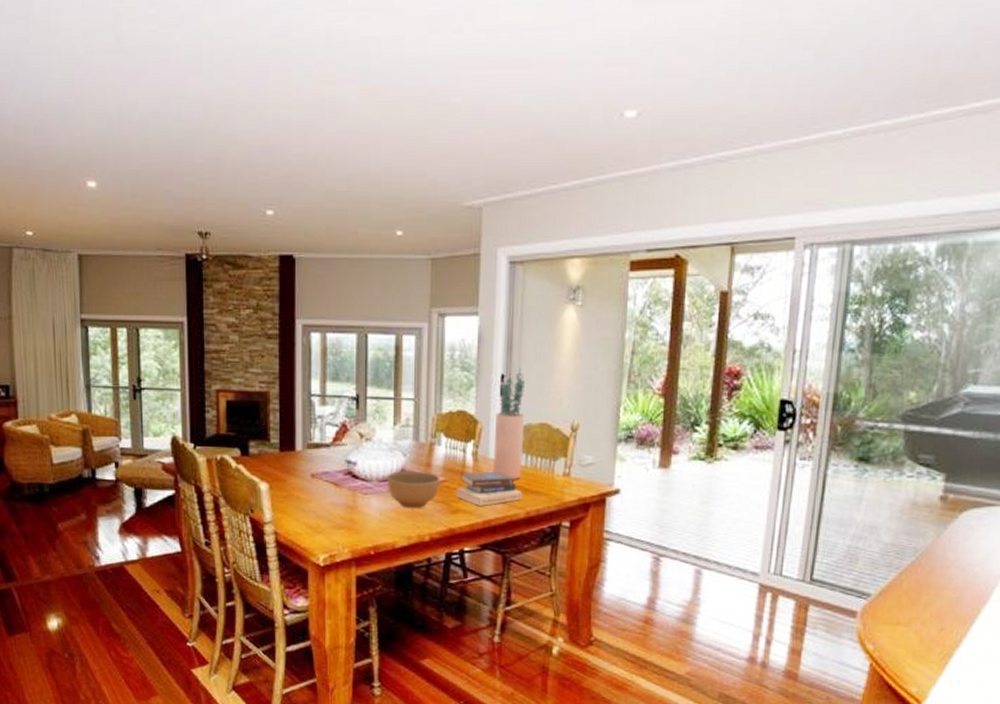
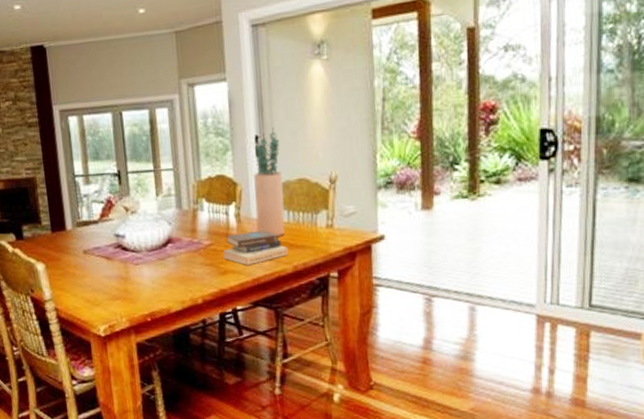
bowl: present [386,470,441,508] -> none [155,237,207,274]

